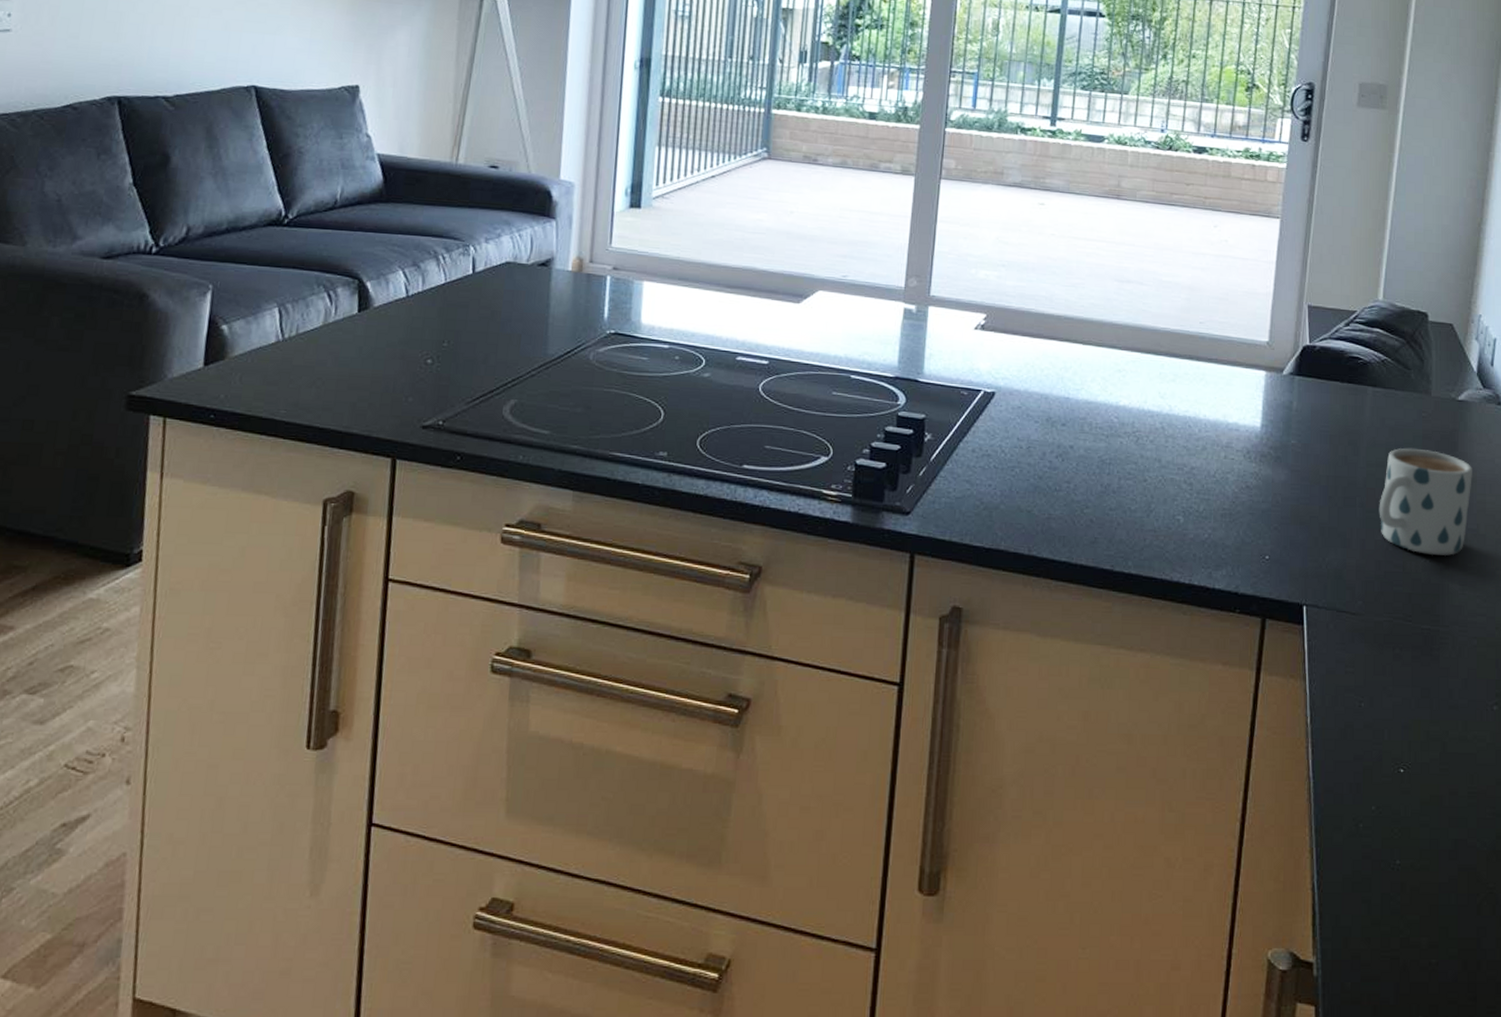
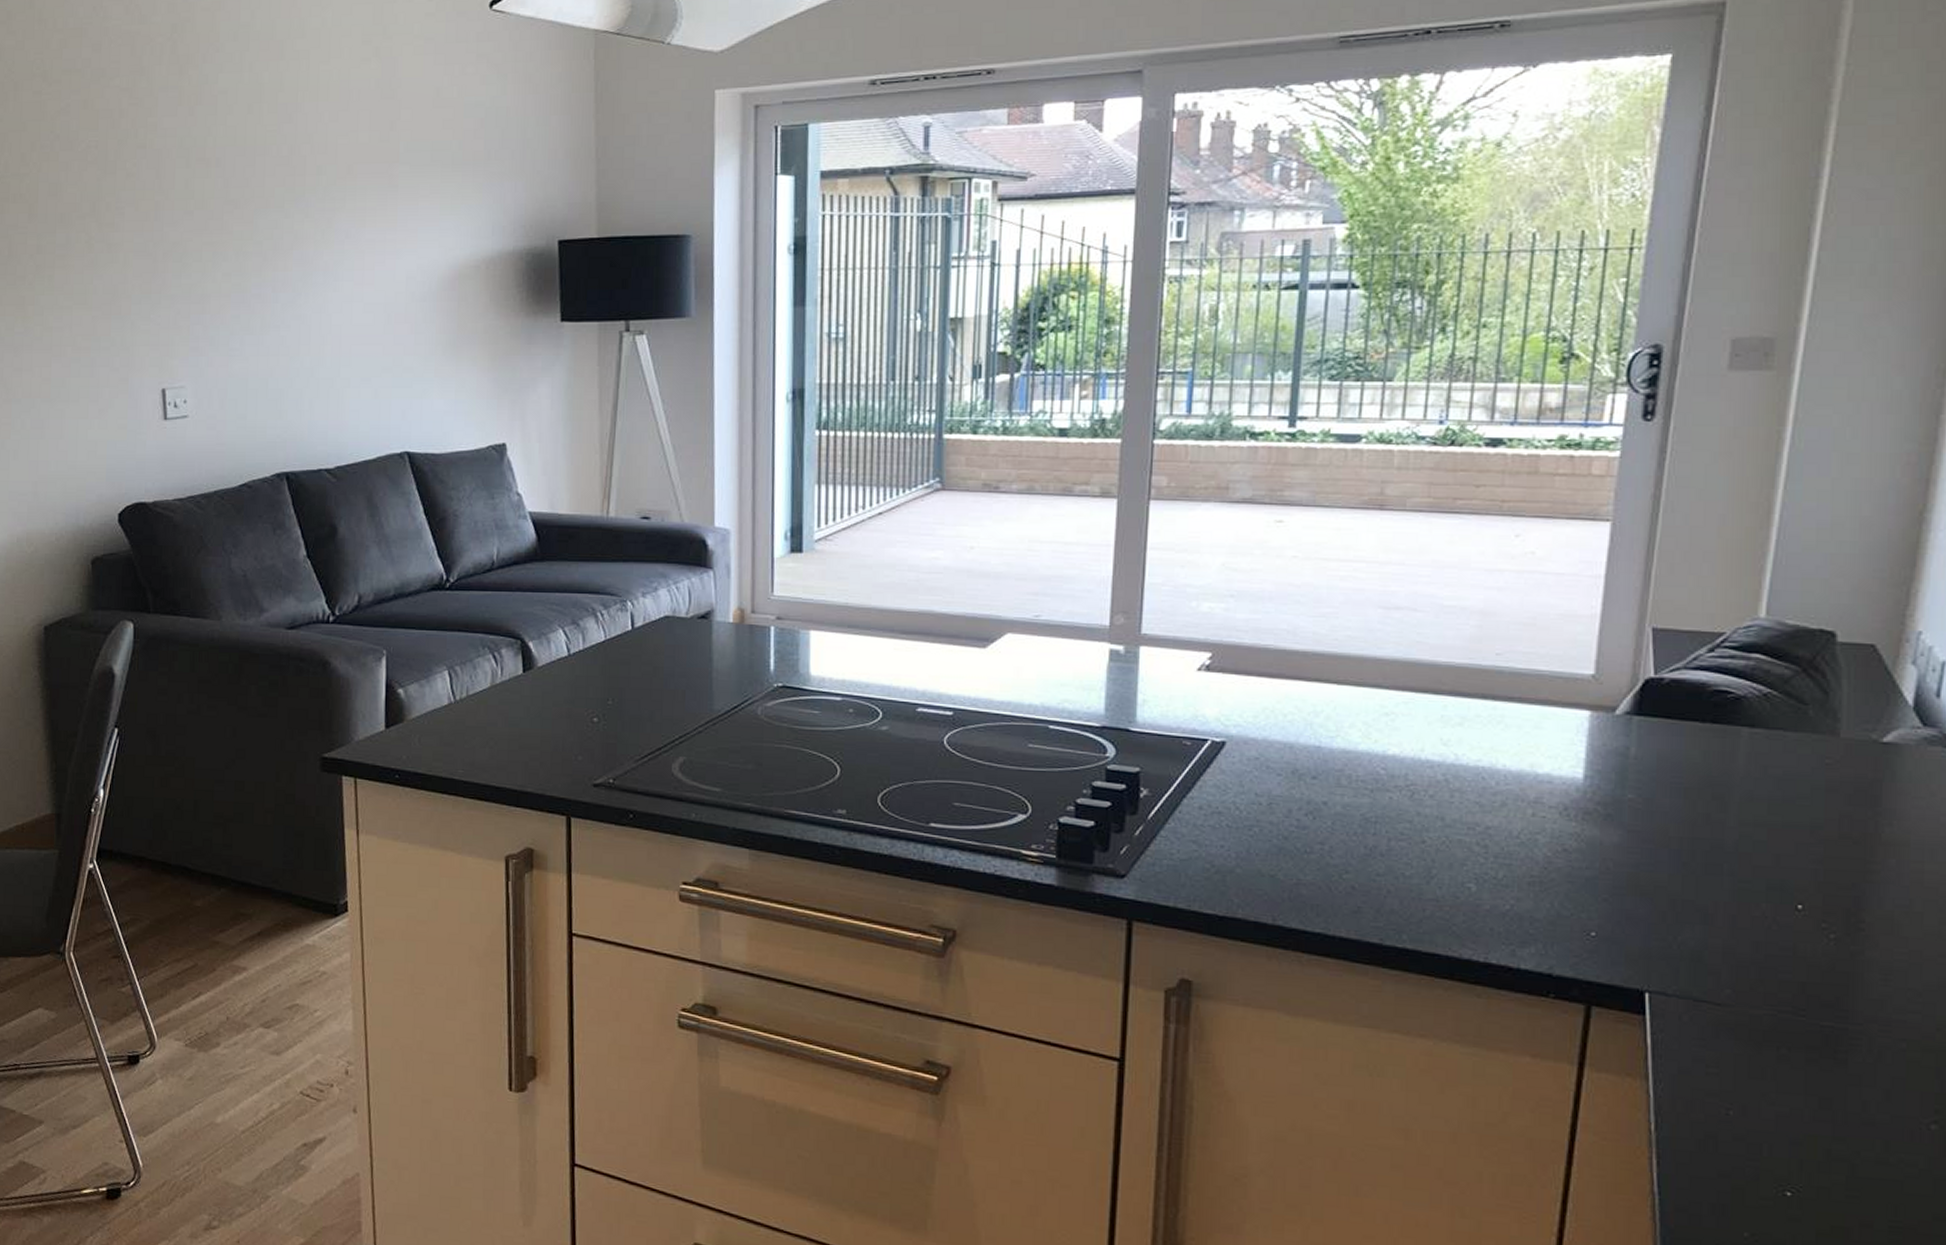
mug: present [1379,448,1472,556] -> none [1757,803,1903,938]

